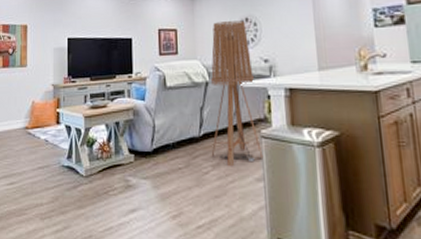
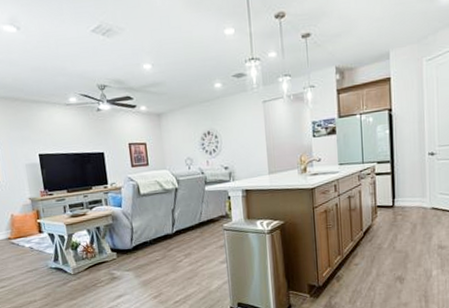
floor lamp: present [211,20,264,167] -> none [179,134,226,255]

